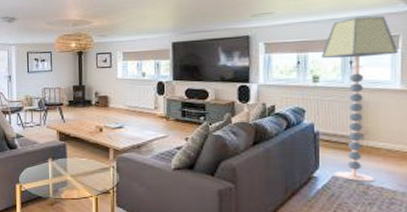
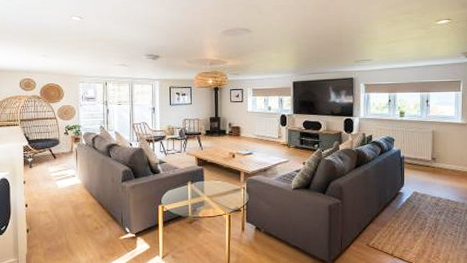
floor lamp: present [321,16,399,182] -> none [406,65,461,196]

